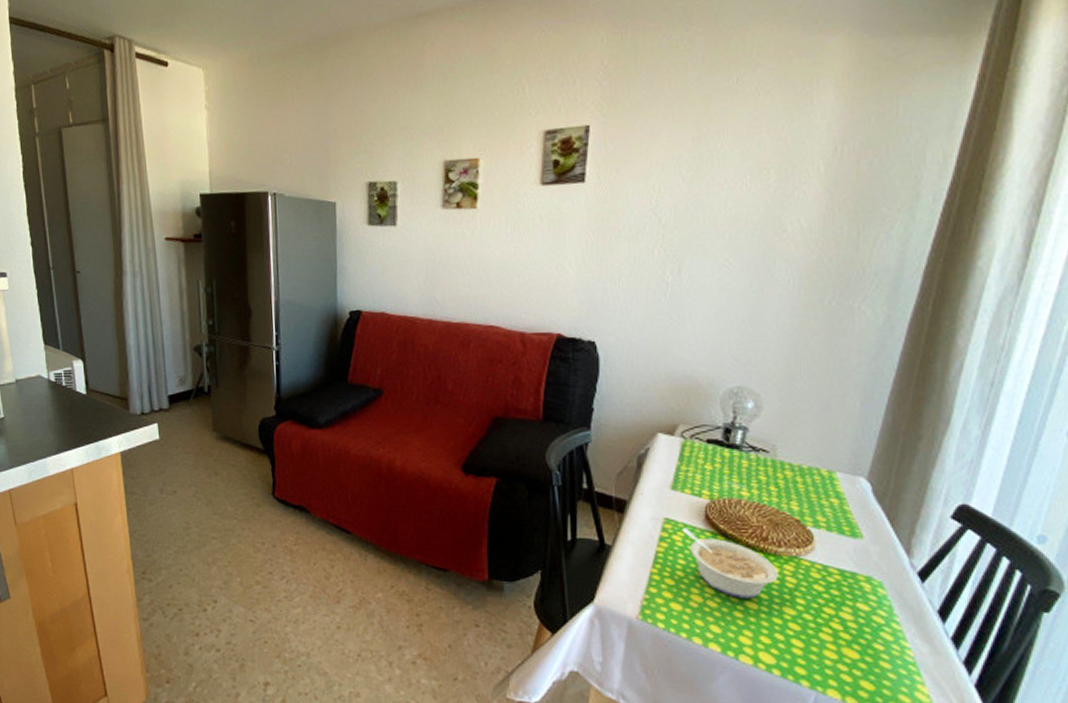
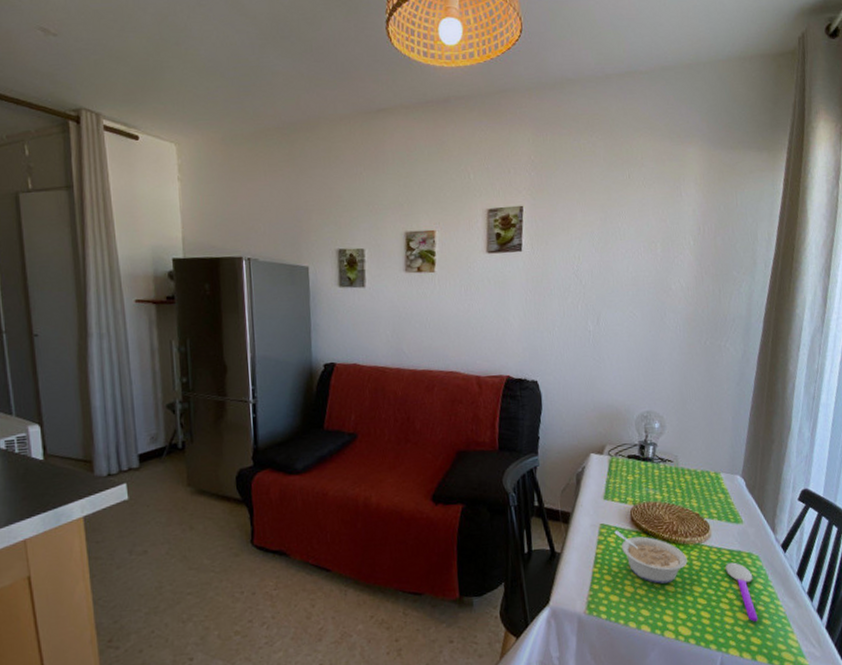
spoon: none [832,585,874,662] -> present [726,562,759,622]

